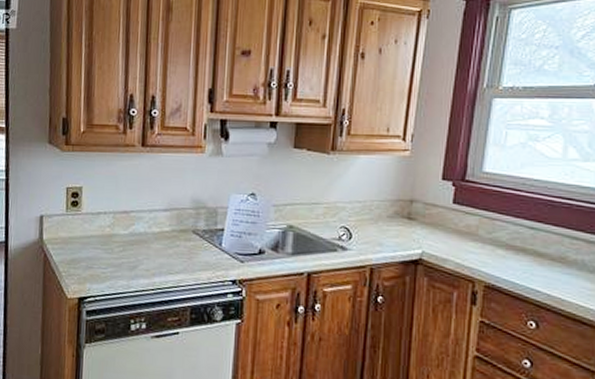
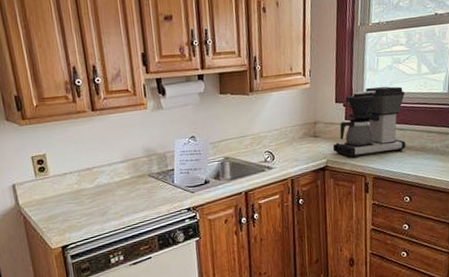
coffee maker: none [432,166,541,258] -> present [333,86,406,158]

